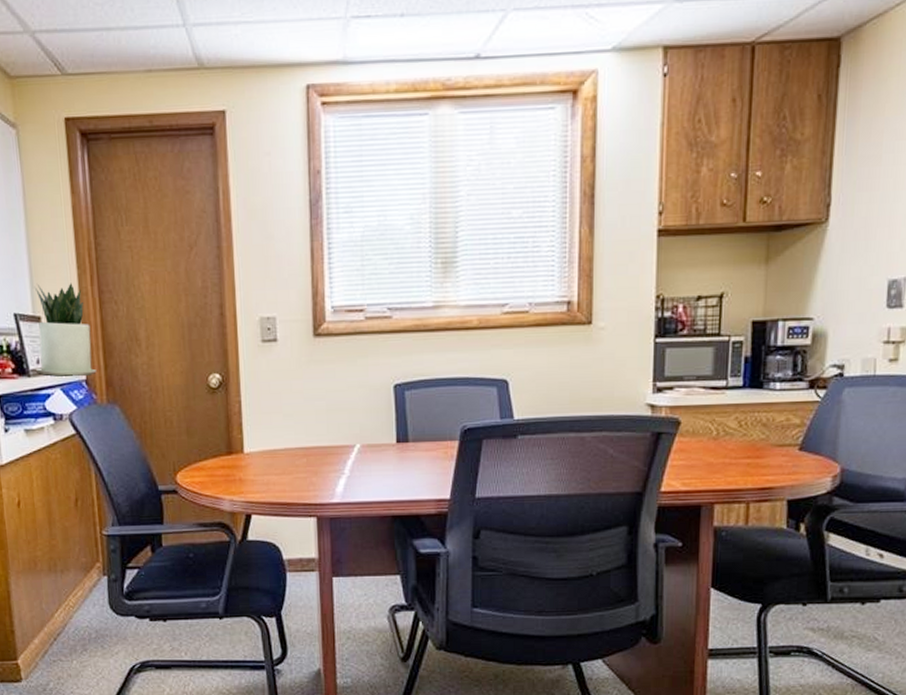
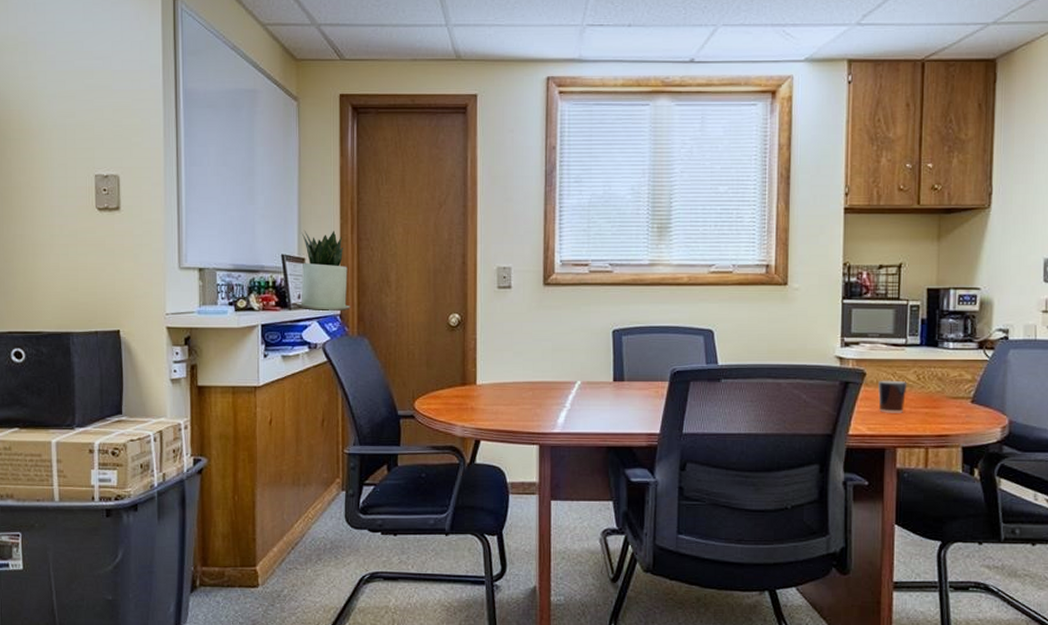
mug: none [694,428,728,466] -> present [878,380,907,413]

